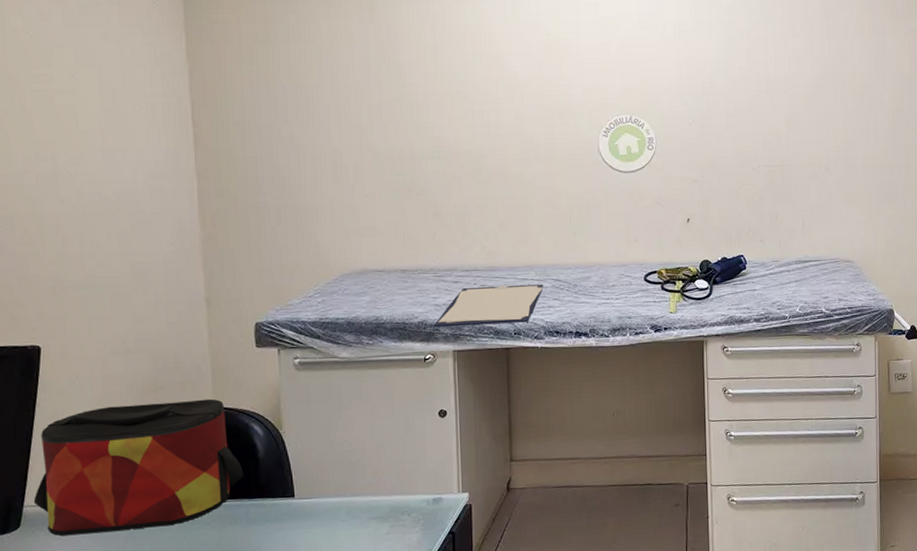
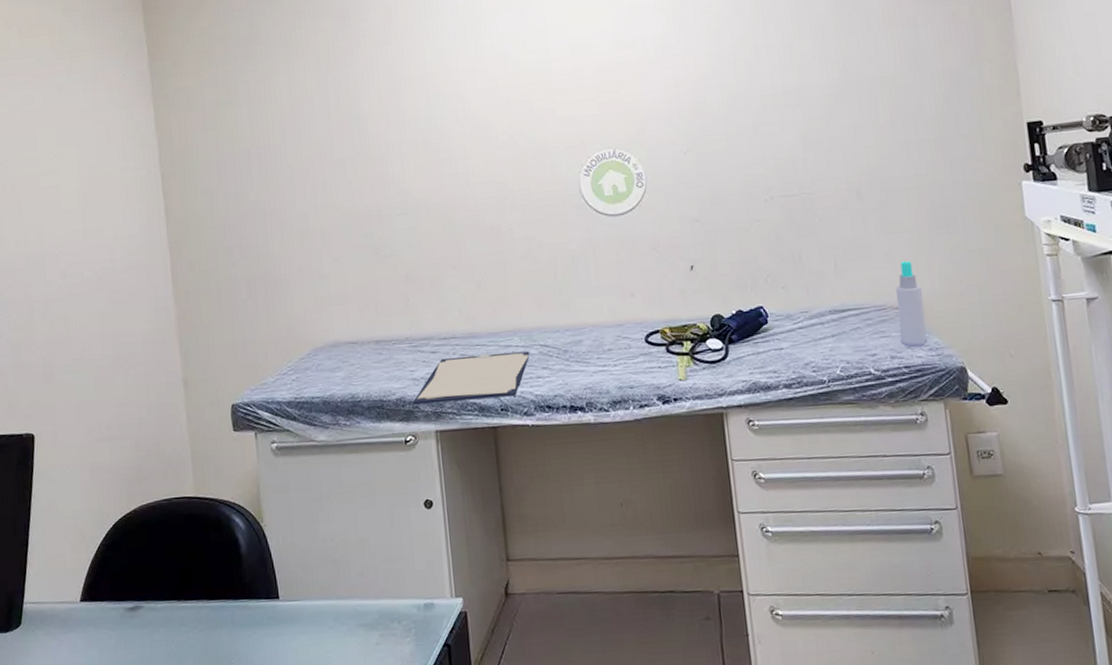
bag: present [33,398,244,536] -> none [32,488,228,636]
spray bottle: none [847,225,868,293] -> present [896,261,927,348]

